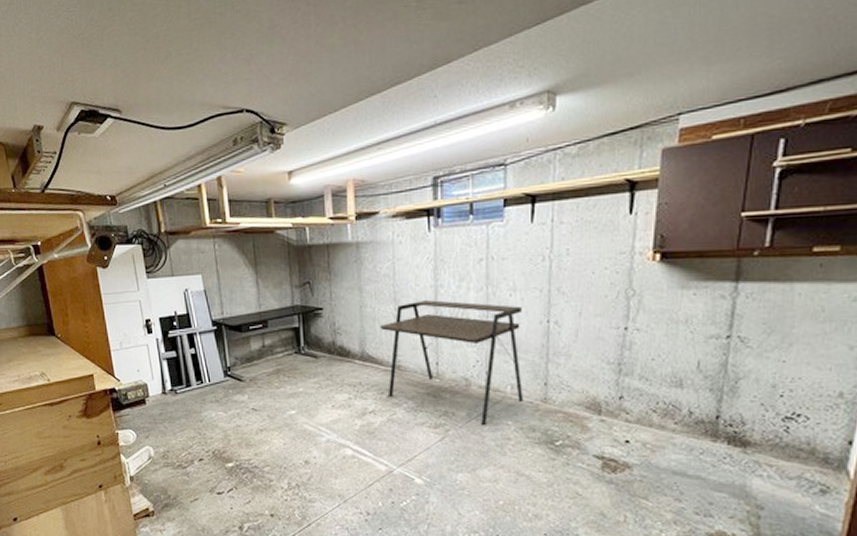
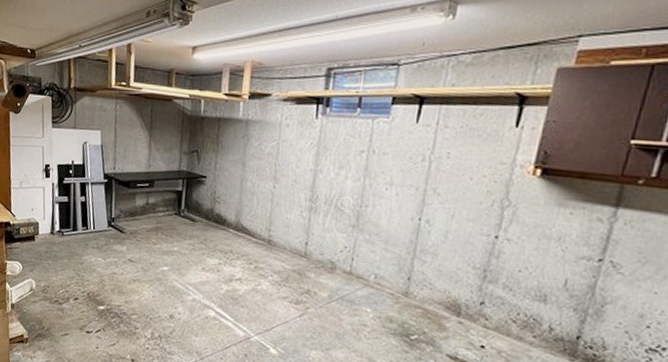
desk: present [380,300,524,426] -> none [256,182,396,310]

